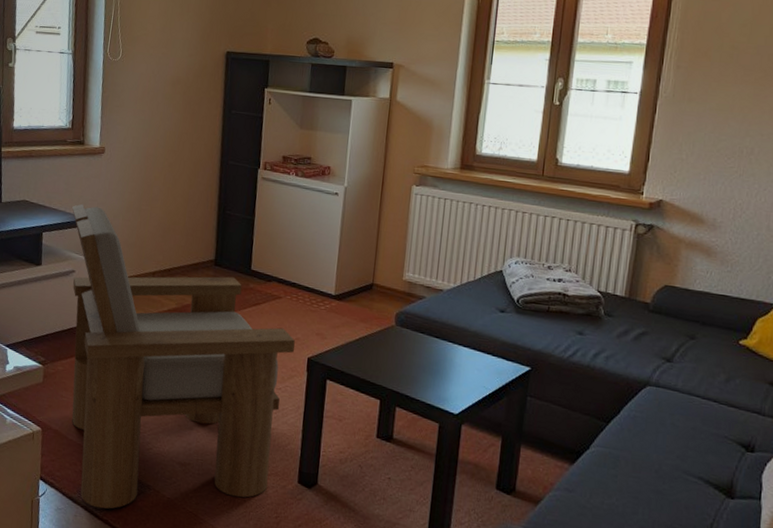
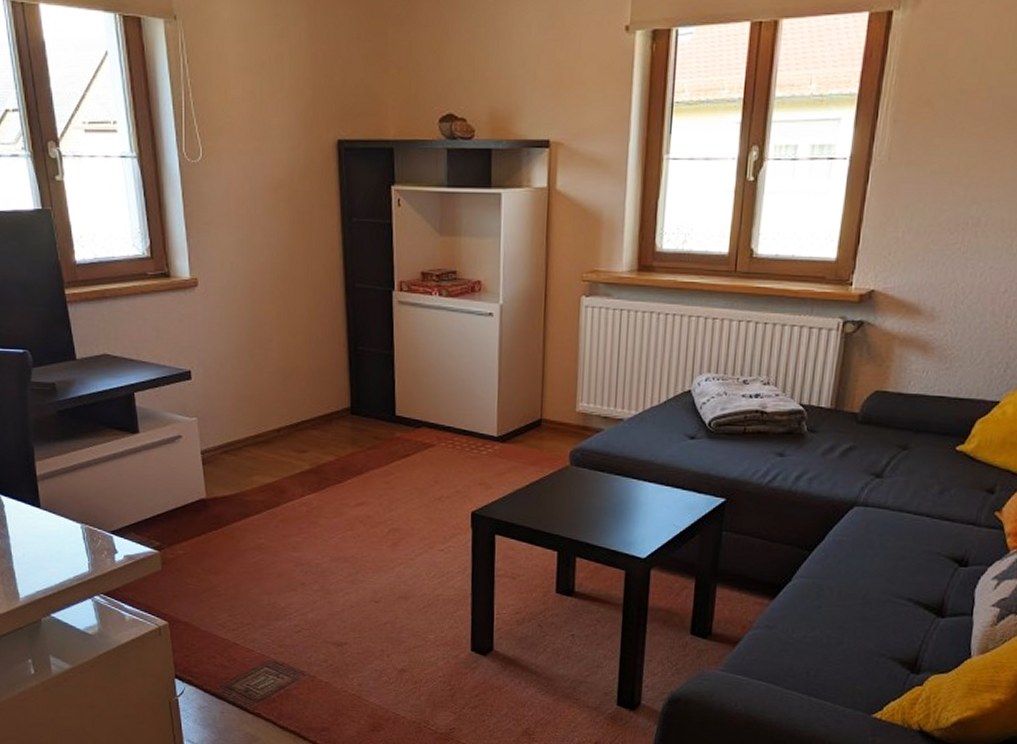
armchair: present [71,203,295,509] -> none [165,352,456,702]

